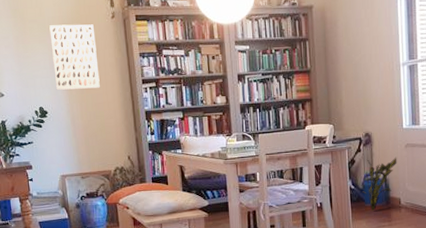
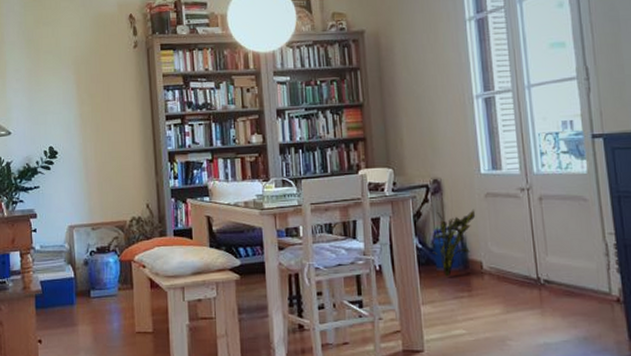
wall art: present [49,24,100,90] -> none [65,54,118,127]

